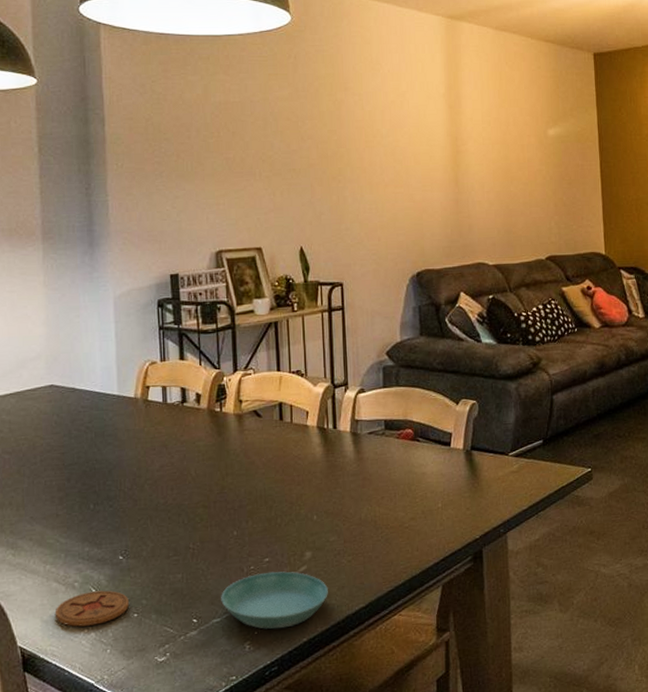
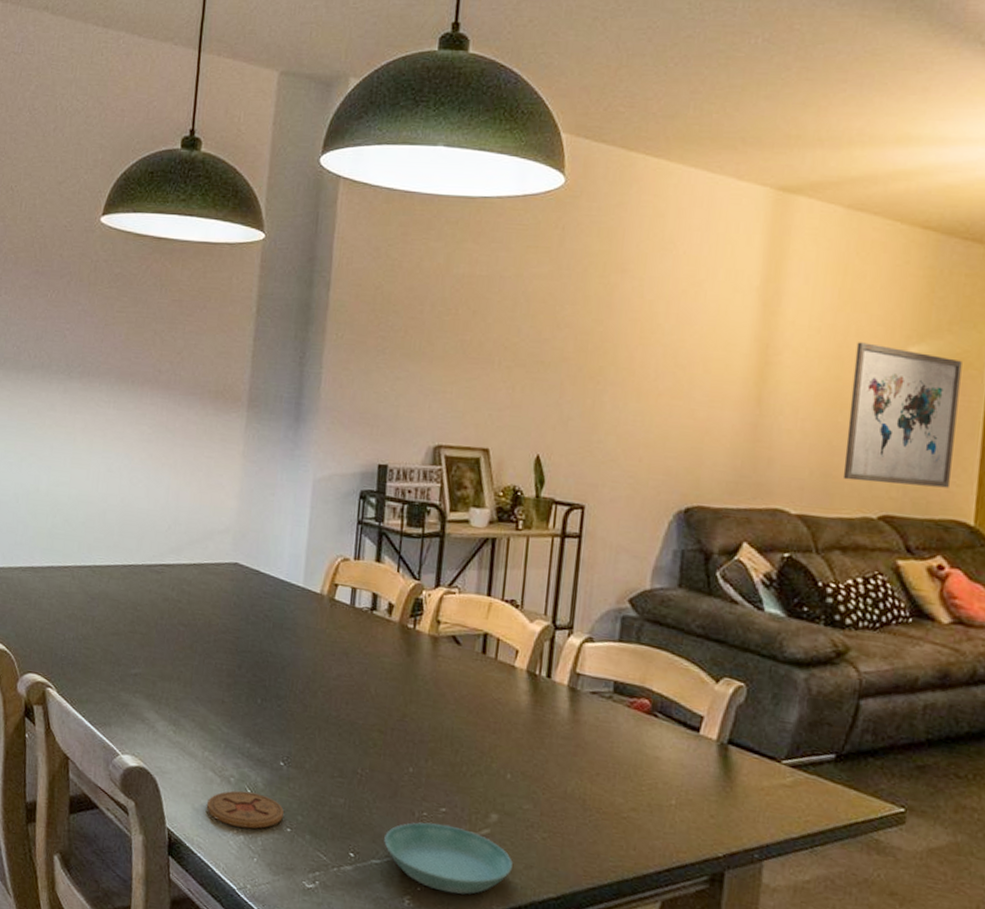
wall art: none [515,129,586,233] -> present [842,342,962,488]

